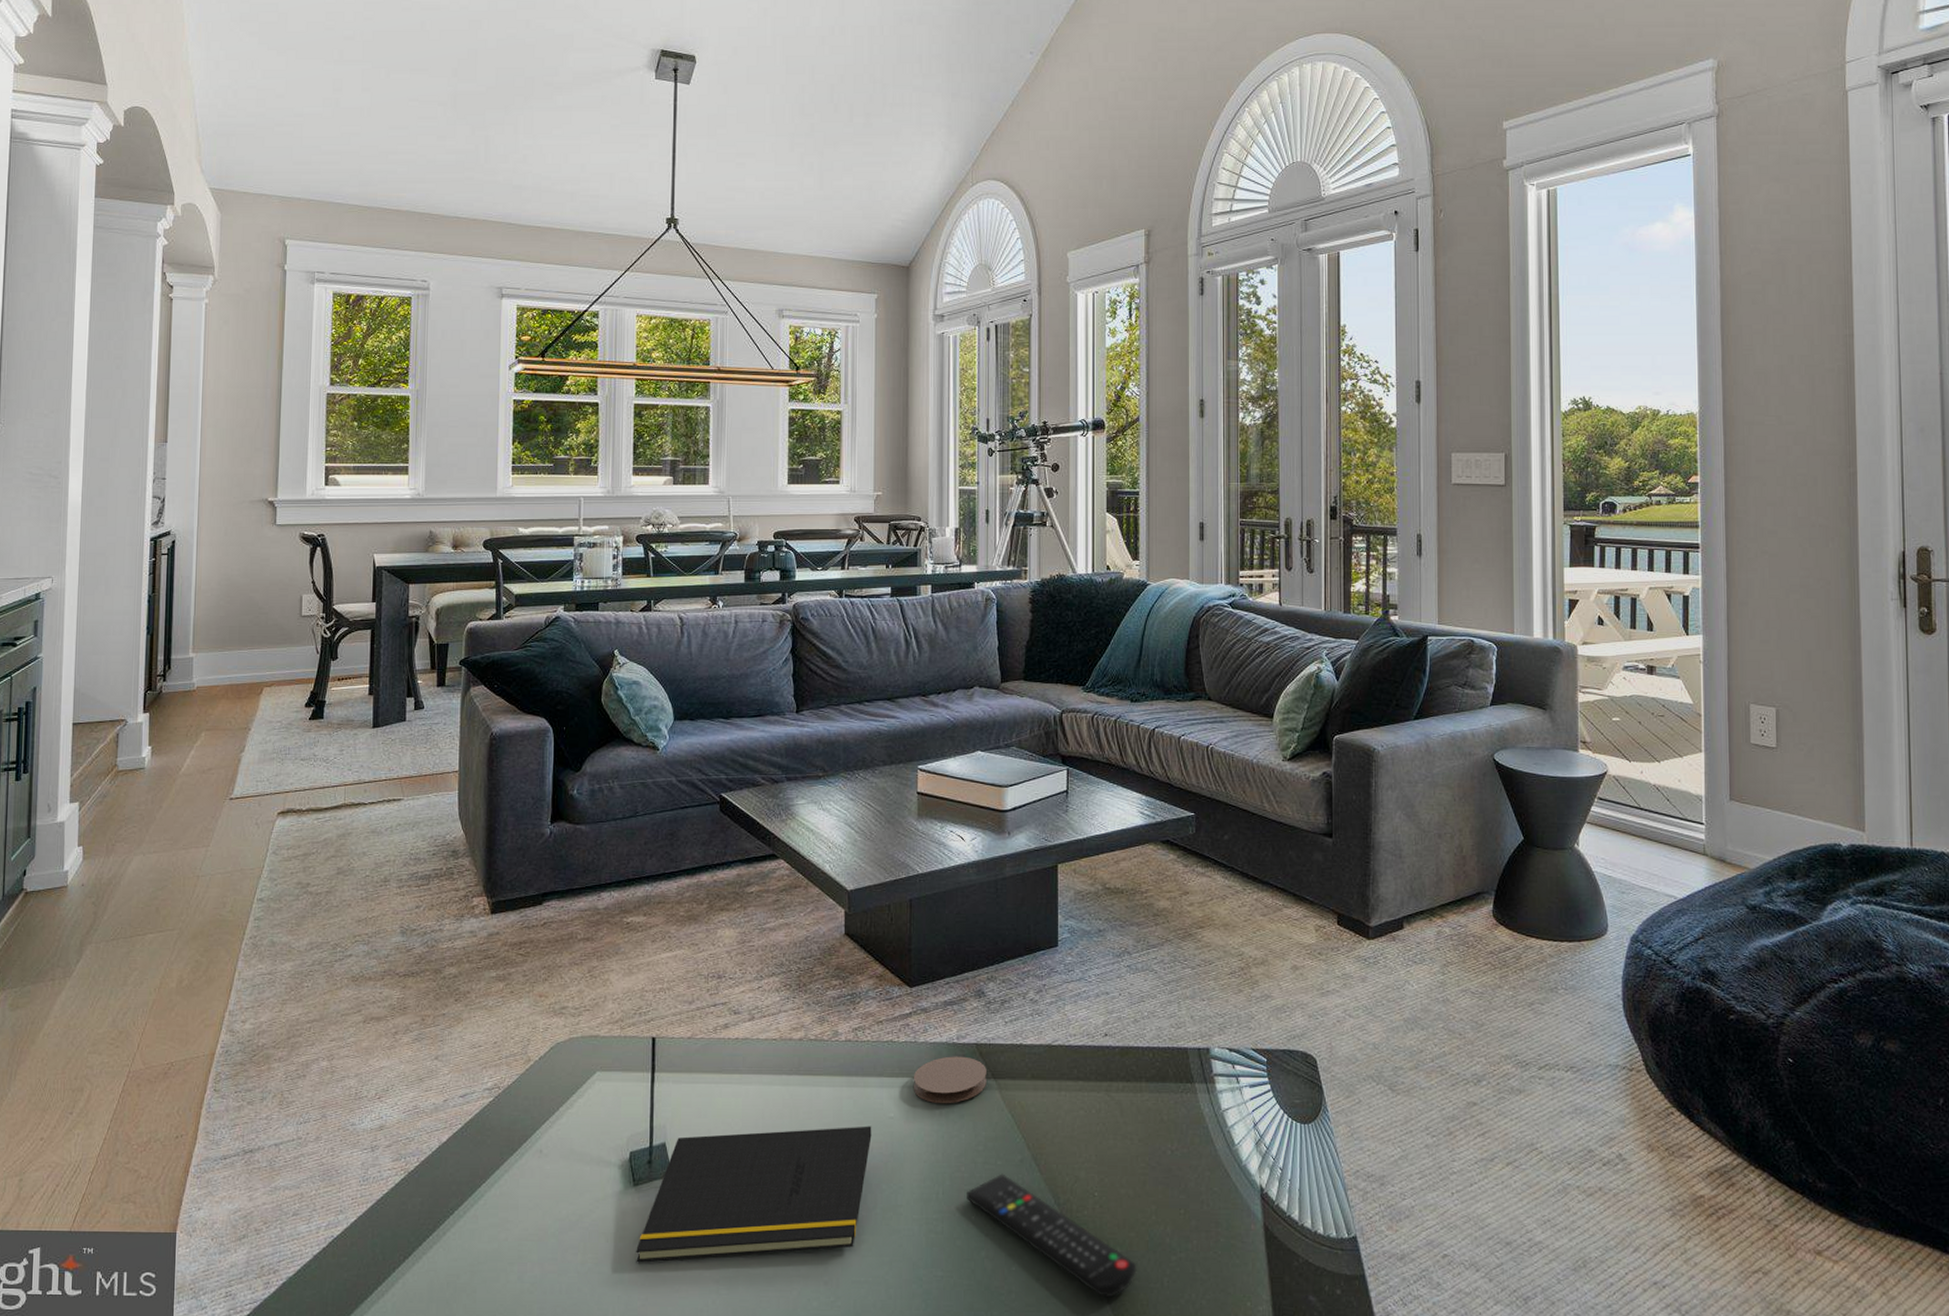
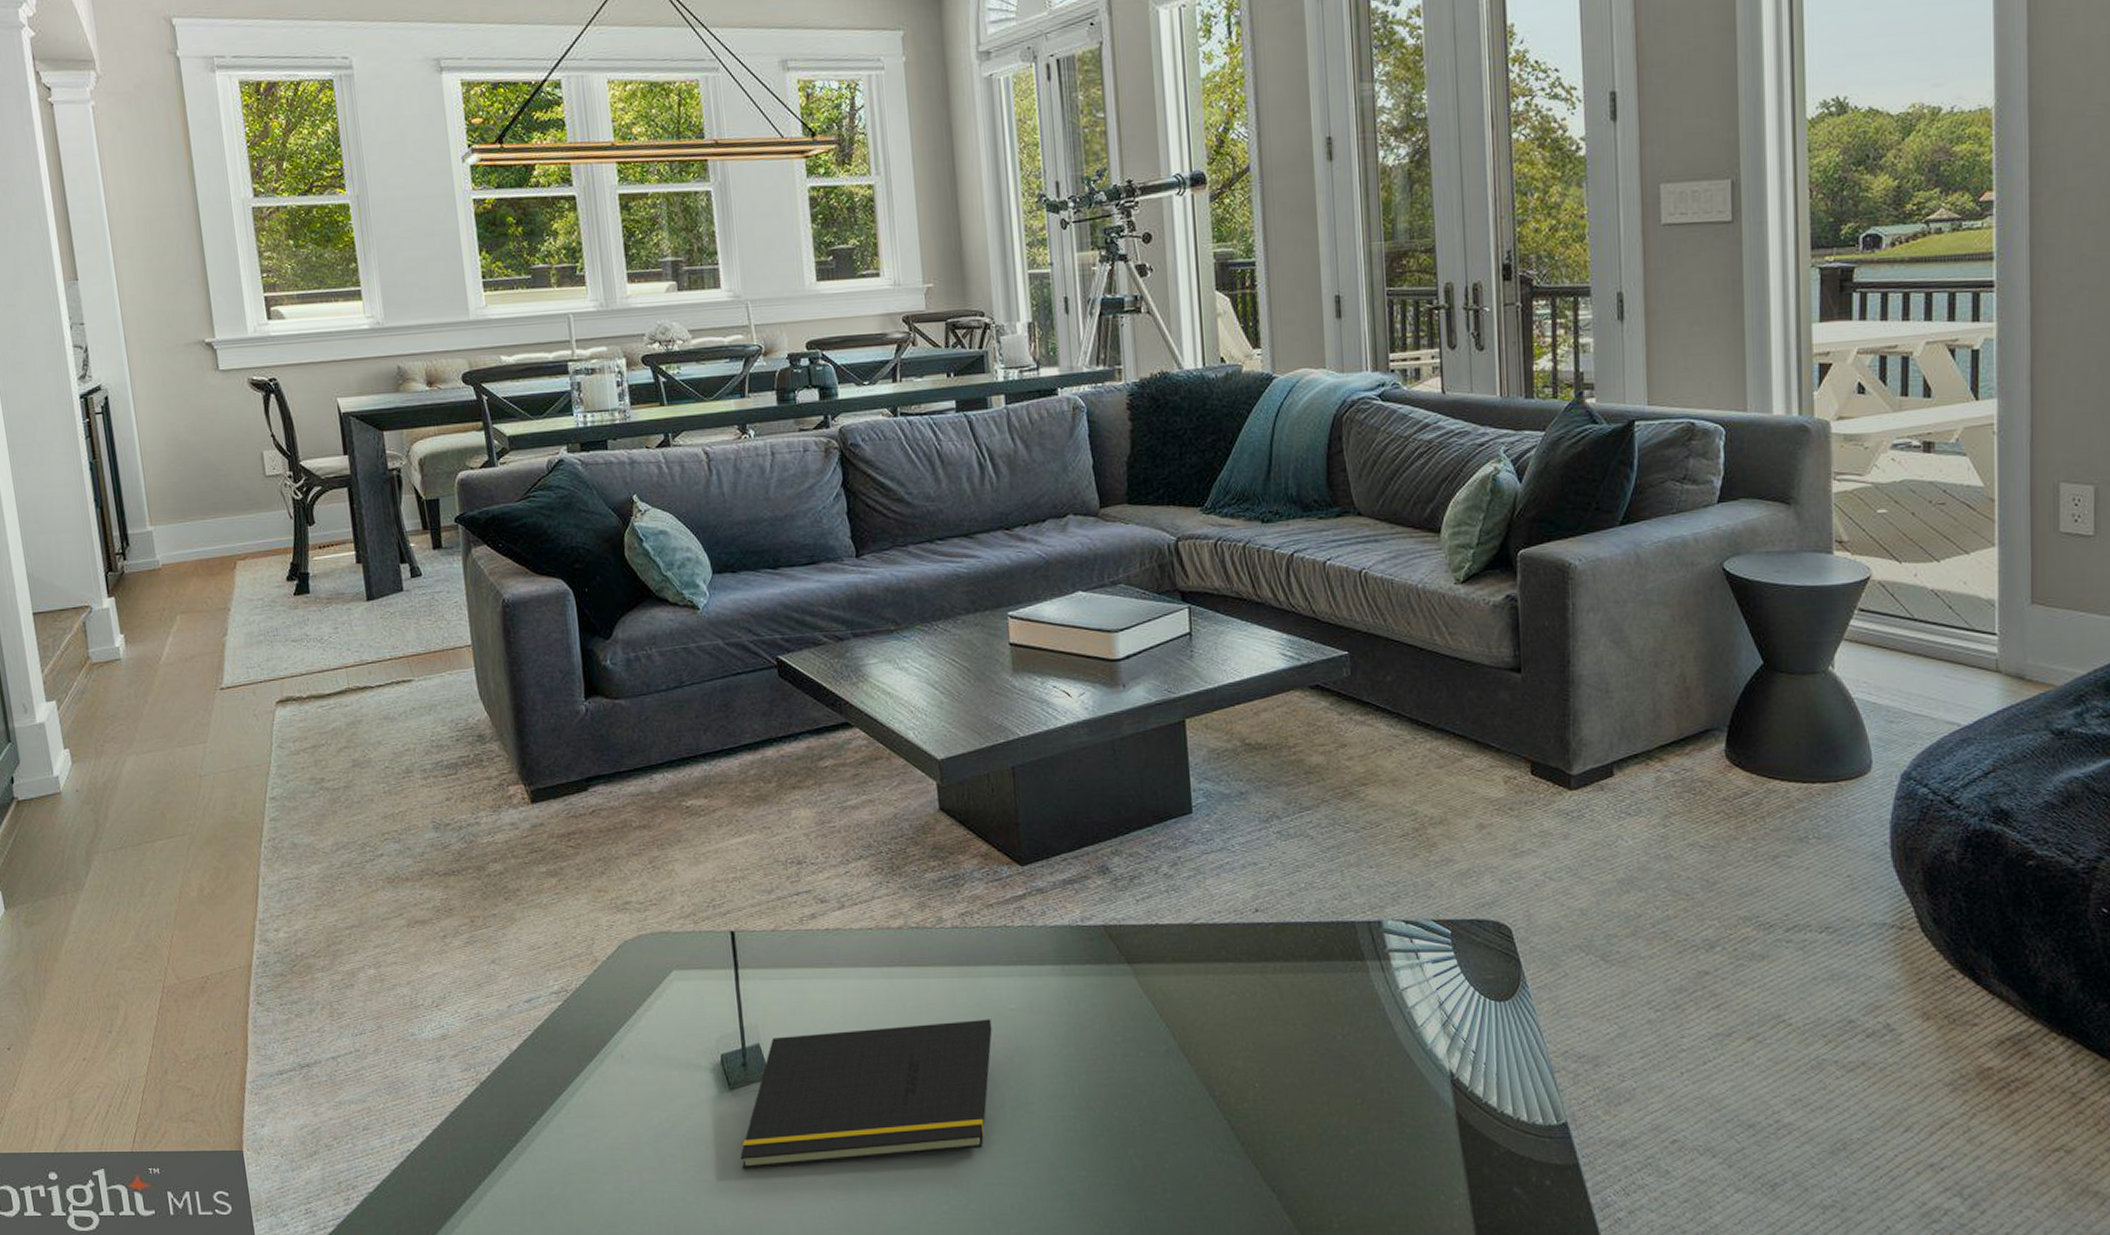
coaster: present [913,1056,986,1104] -> none [1033,940,1120,993]
remote control: present [967,1173,1137,1298] -> none [1106,1065,1310,1195]

